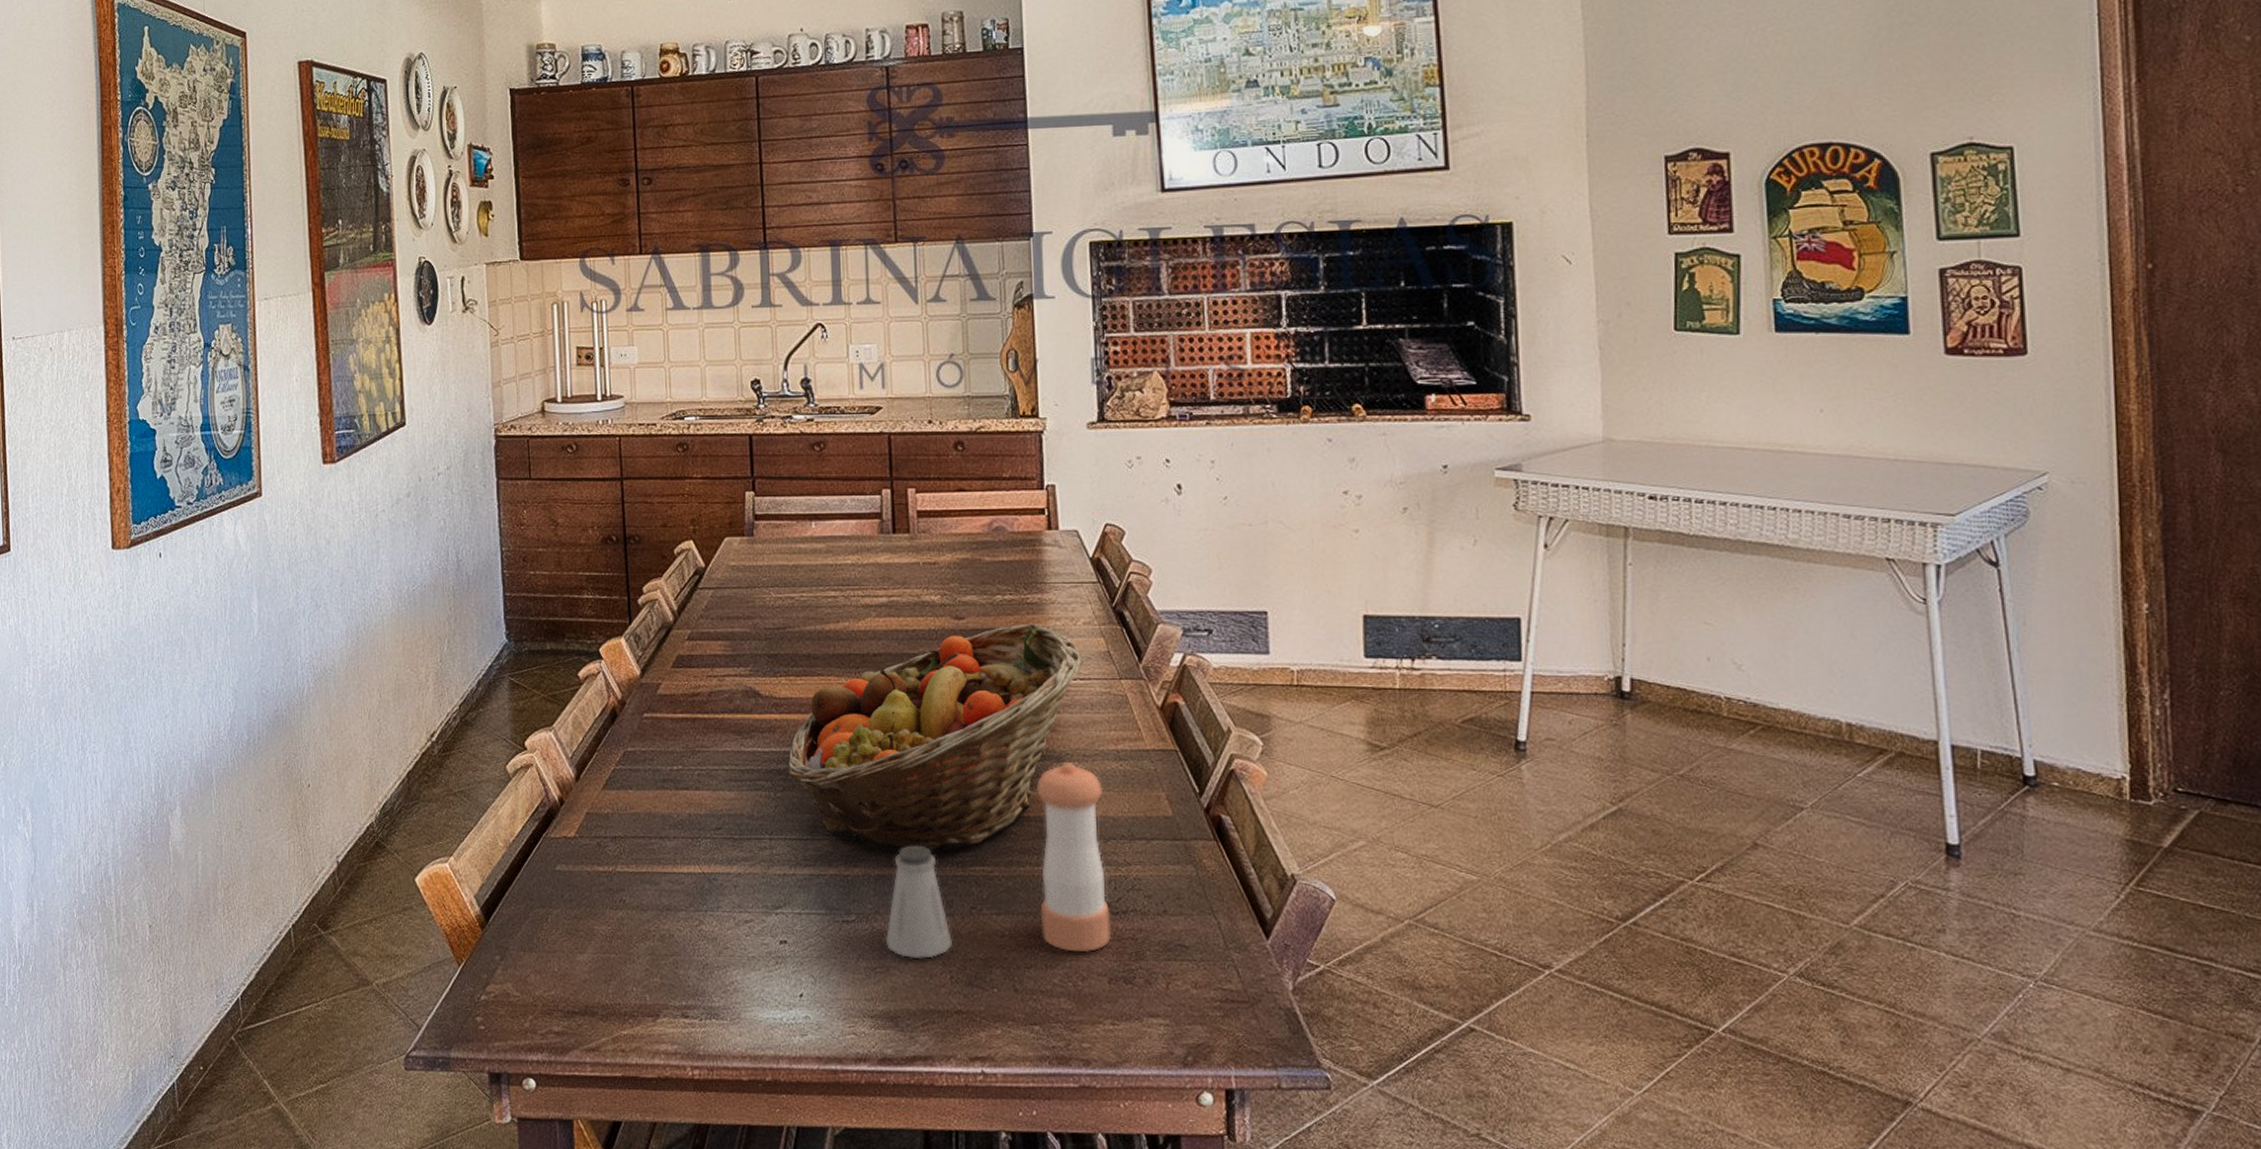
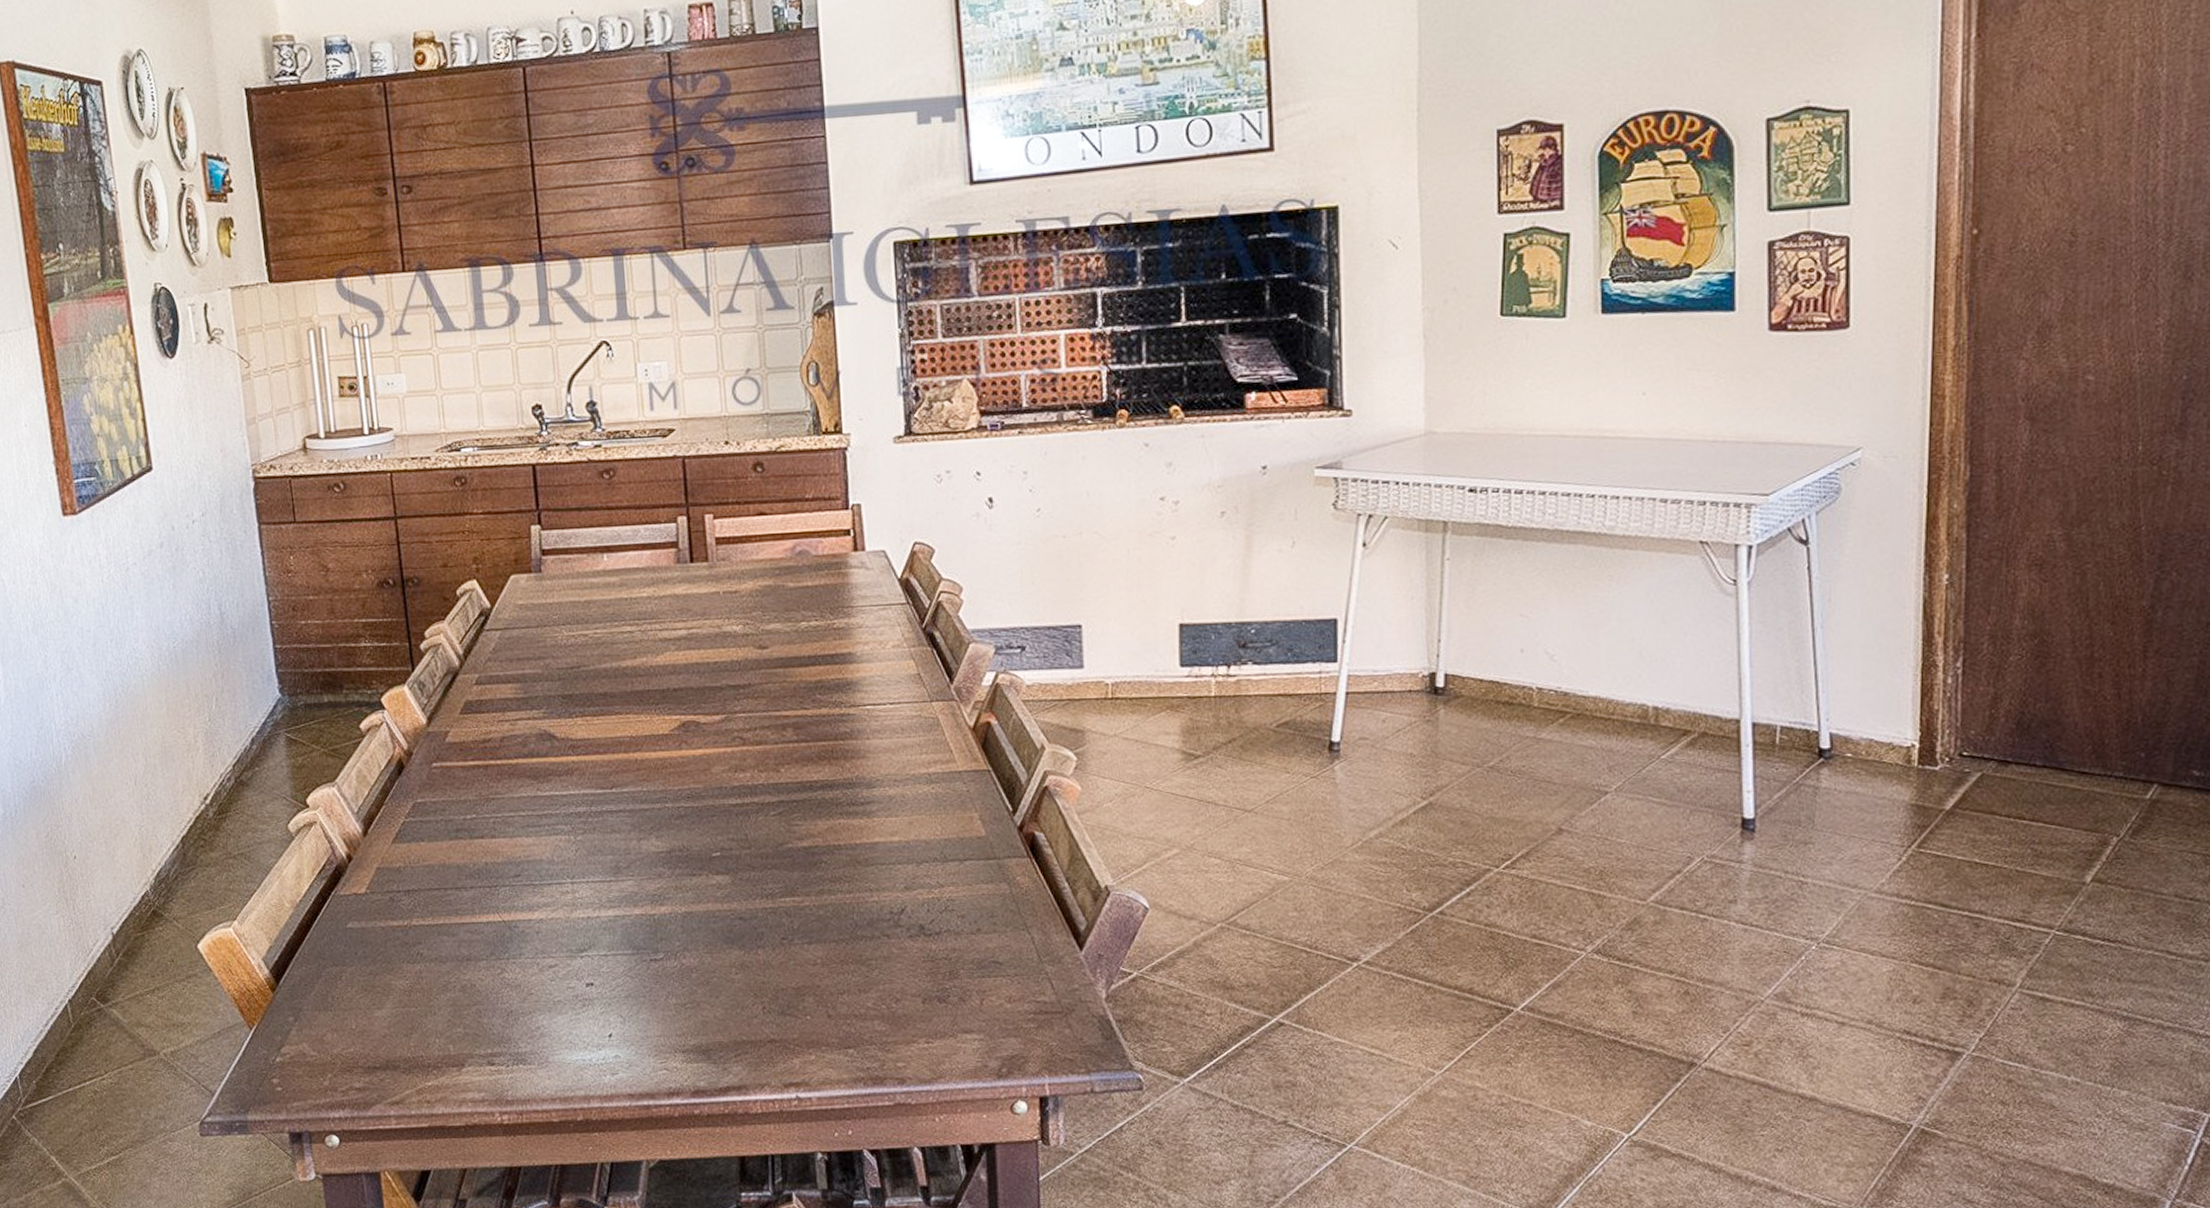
fruit basket: present [787,623,1085,854] -> none [587,649,894,888]
saltshaker: present [885,845,954,960] -> none [694,880,765,993]
pepper shaker: present [1035,761,1111,953] -> none [845,787,924,976]

